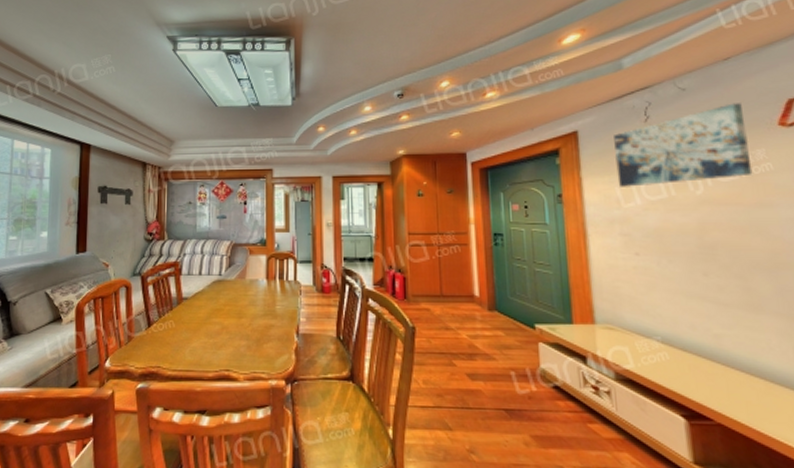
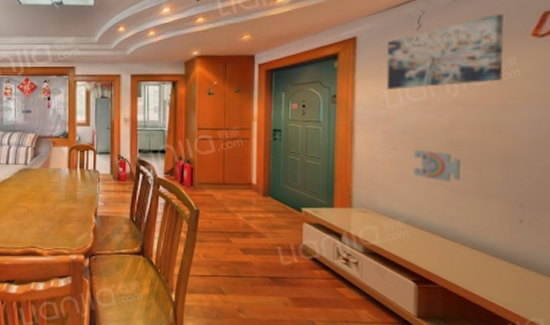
decorative wall piece: none [660,254,721,293] -> present [412,149,462,183]

